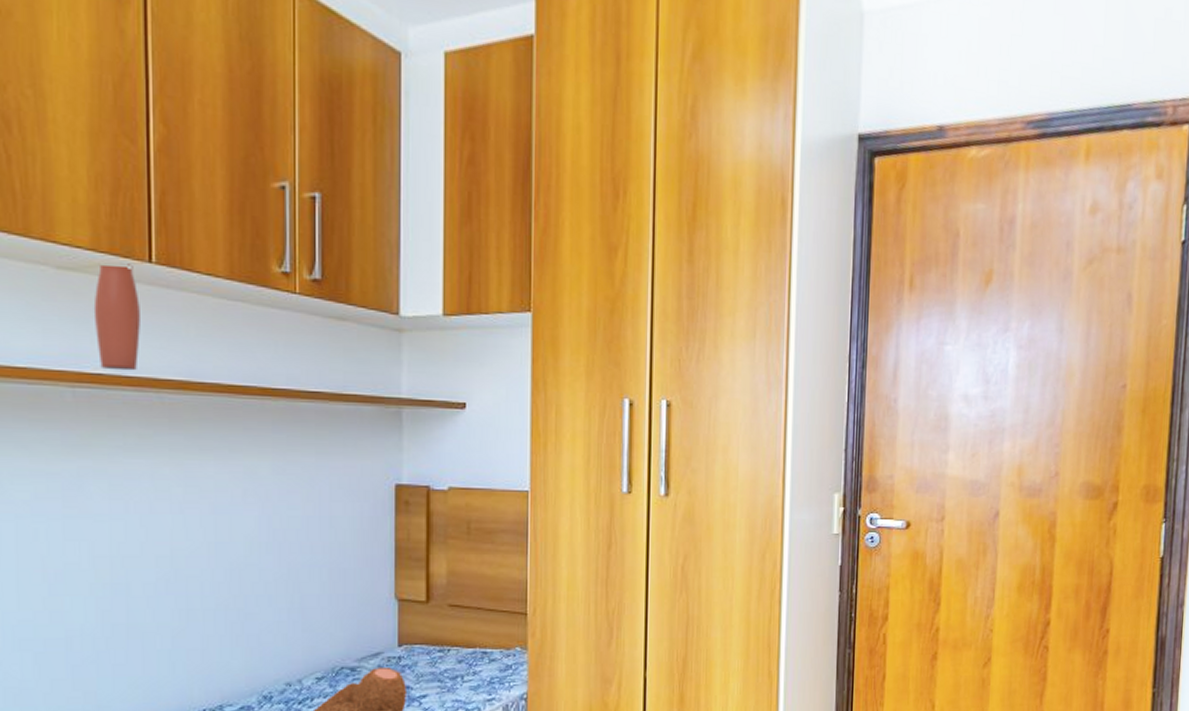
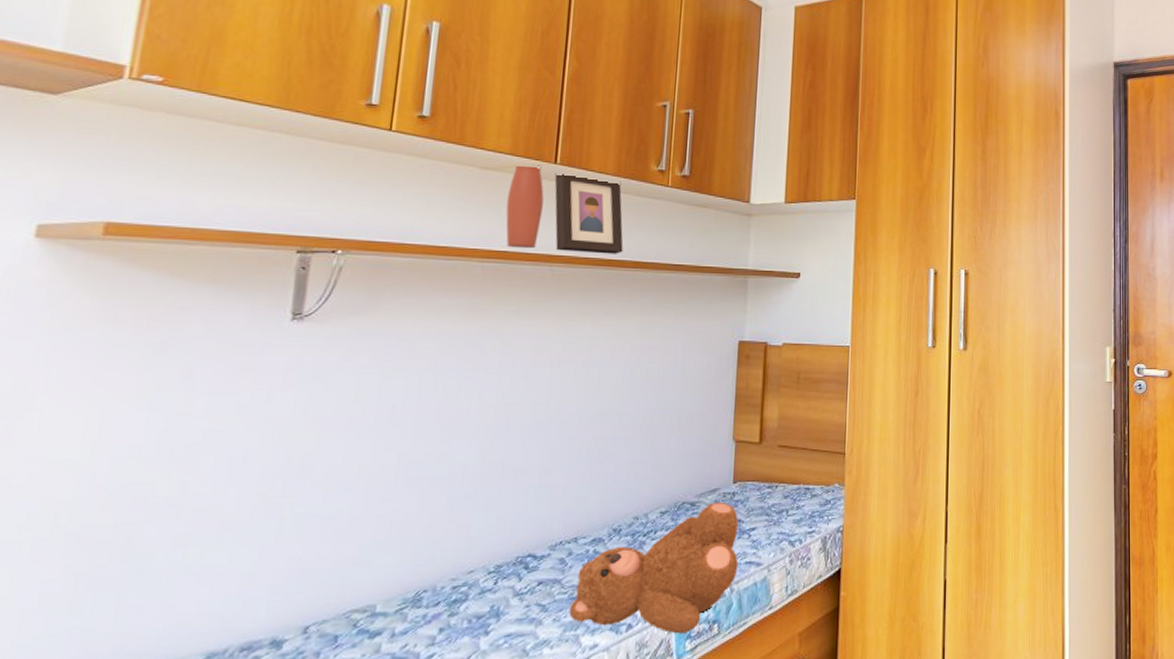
picture frame: none [151,274,246,378] -> present [554,172,624,254]

